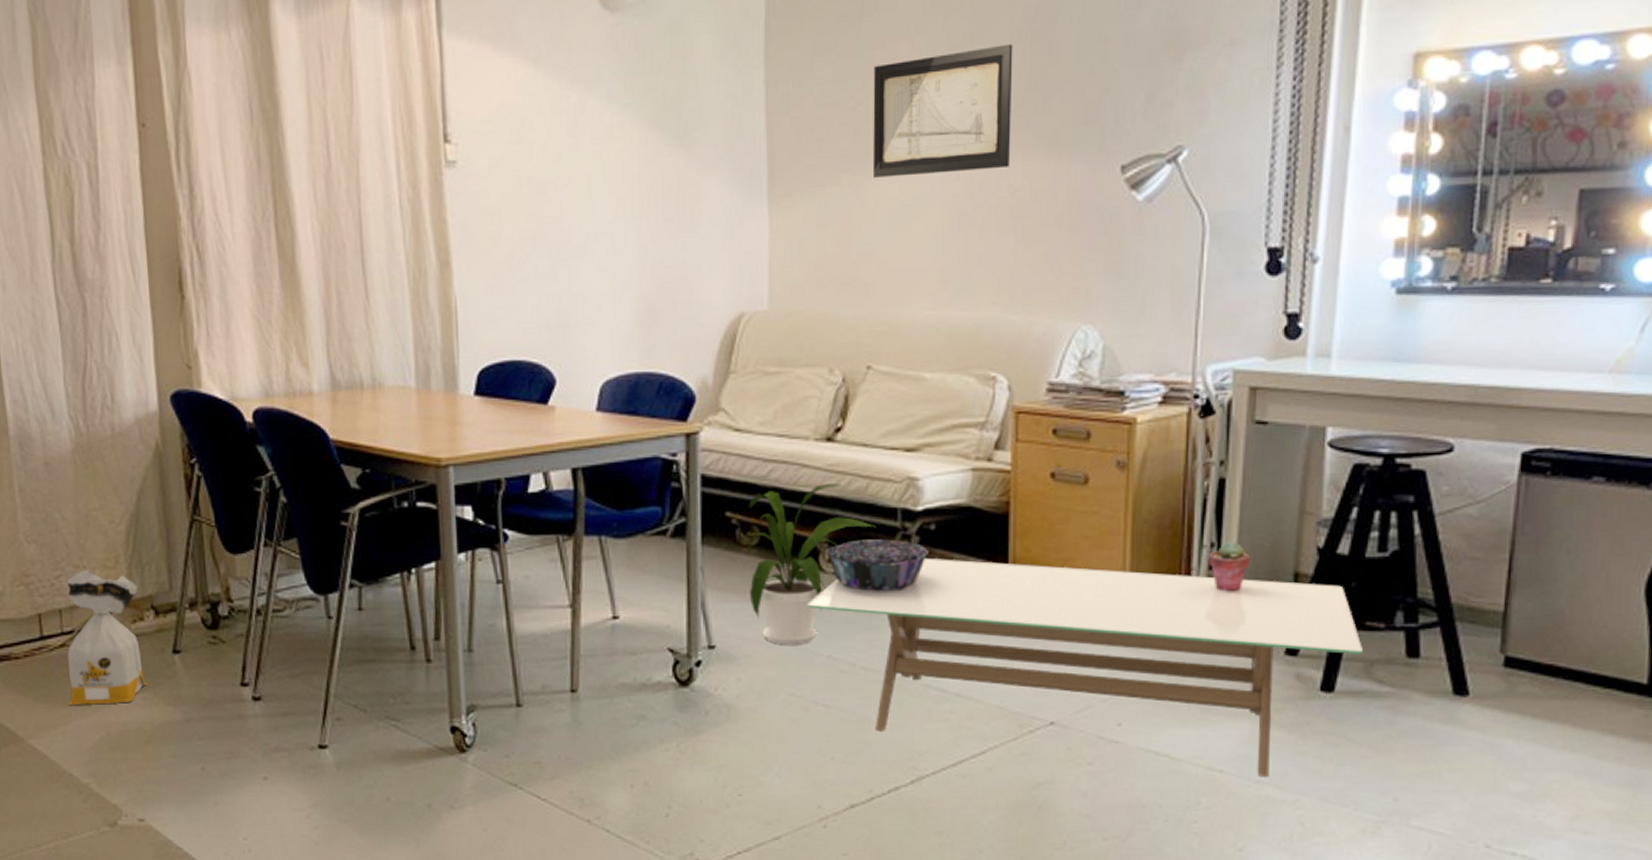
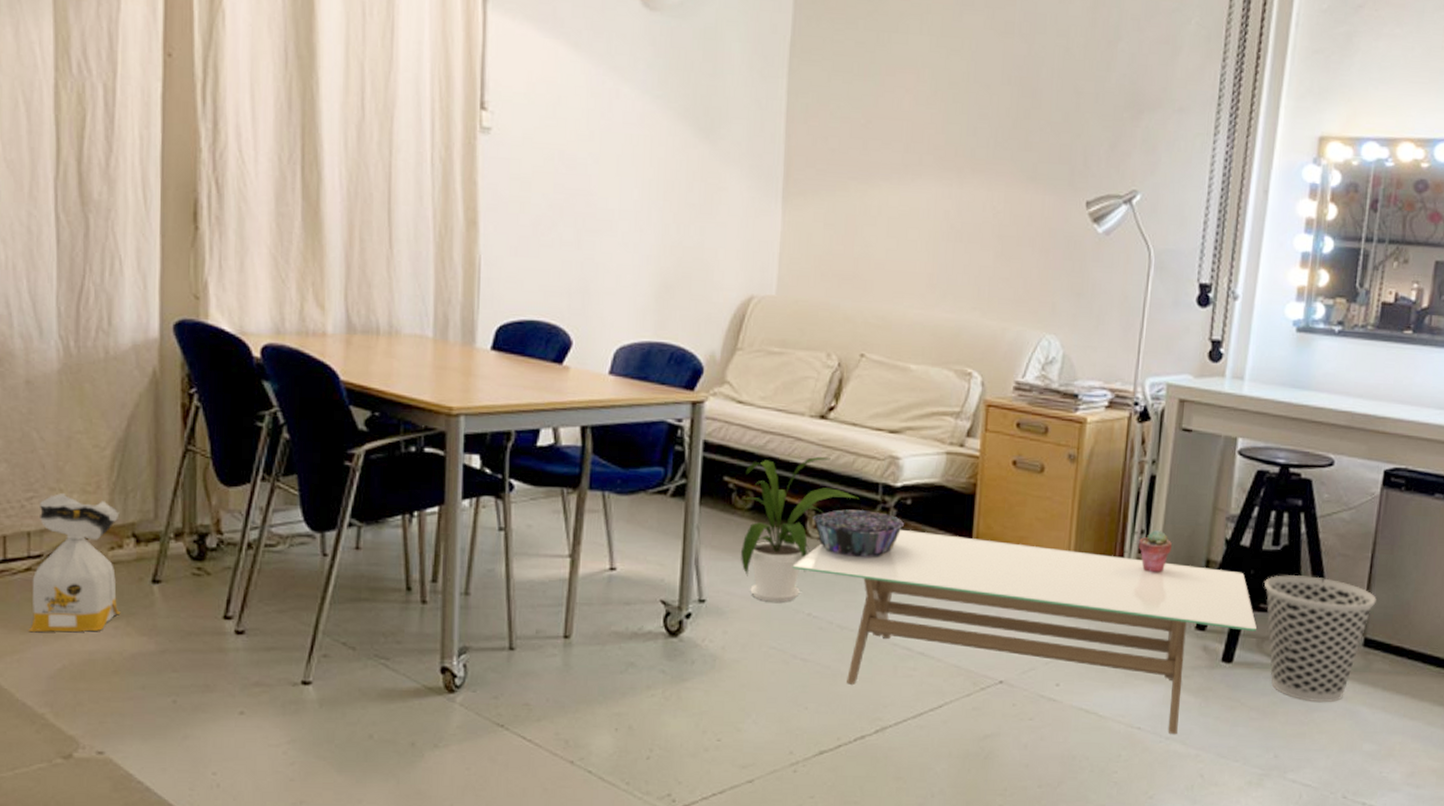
wall art: present [873,44,1013,179] -> none [877,86,1003,193]
wastebasket: none [1369,586,1519,734] -> present [1264,575,1376,702]

